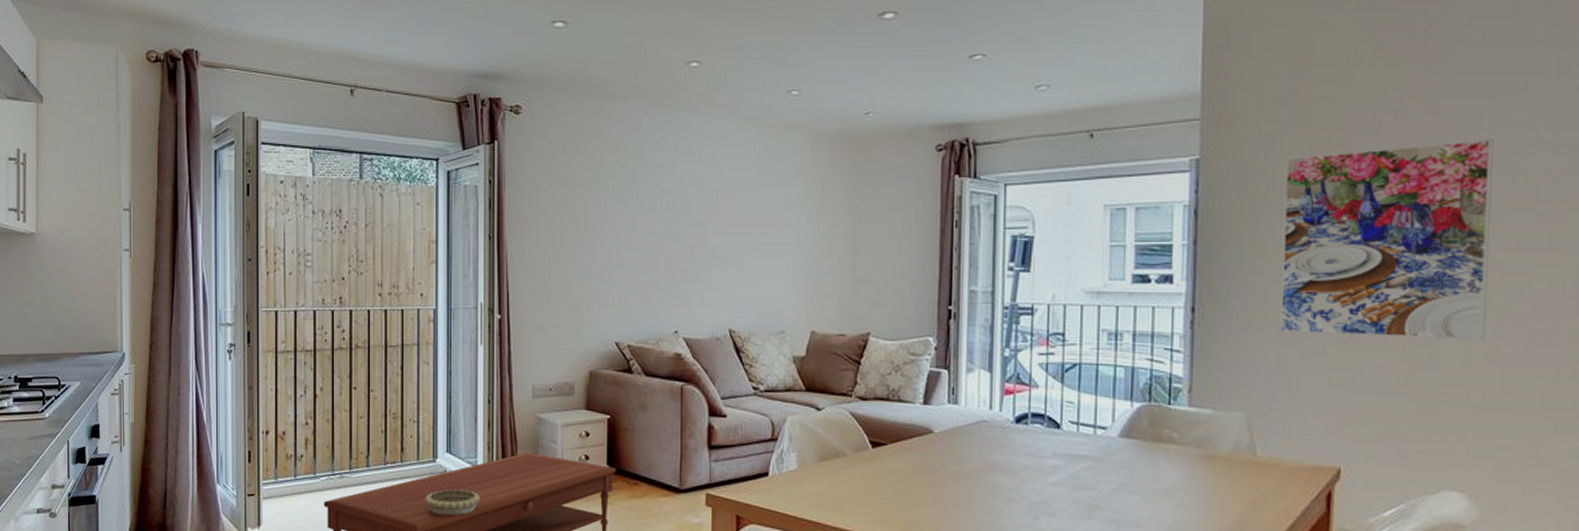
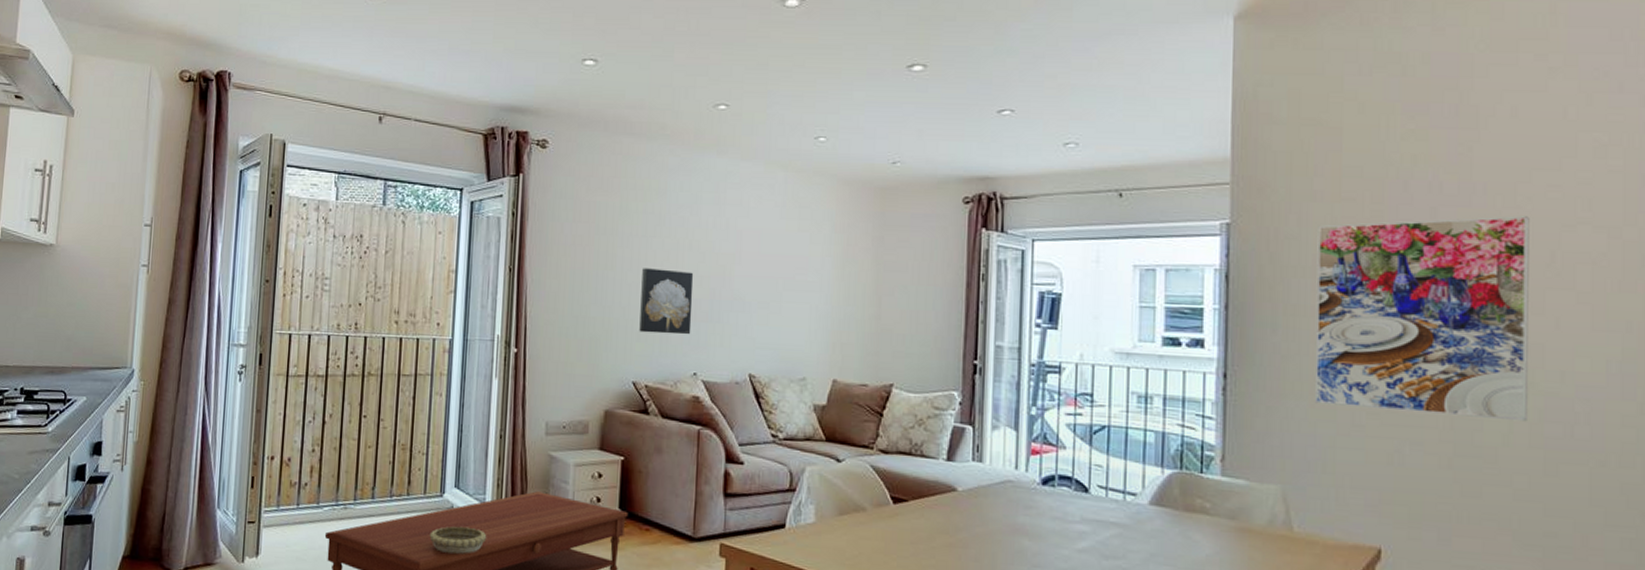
wall art: none [620,230,672,294] -> present [639,268,694,335]

